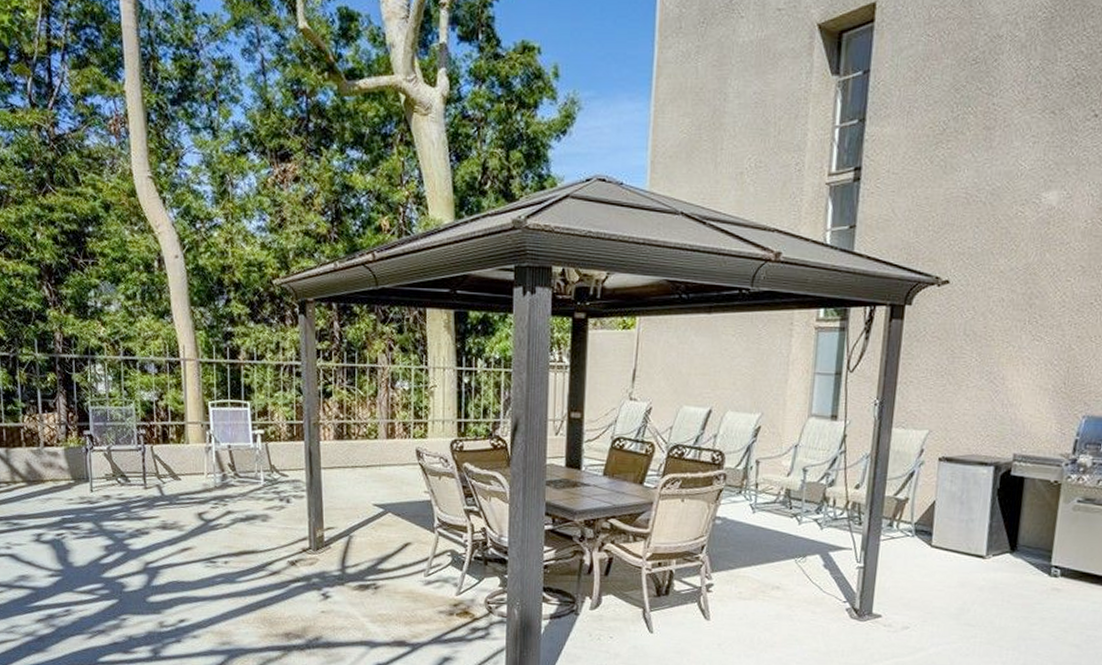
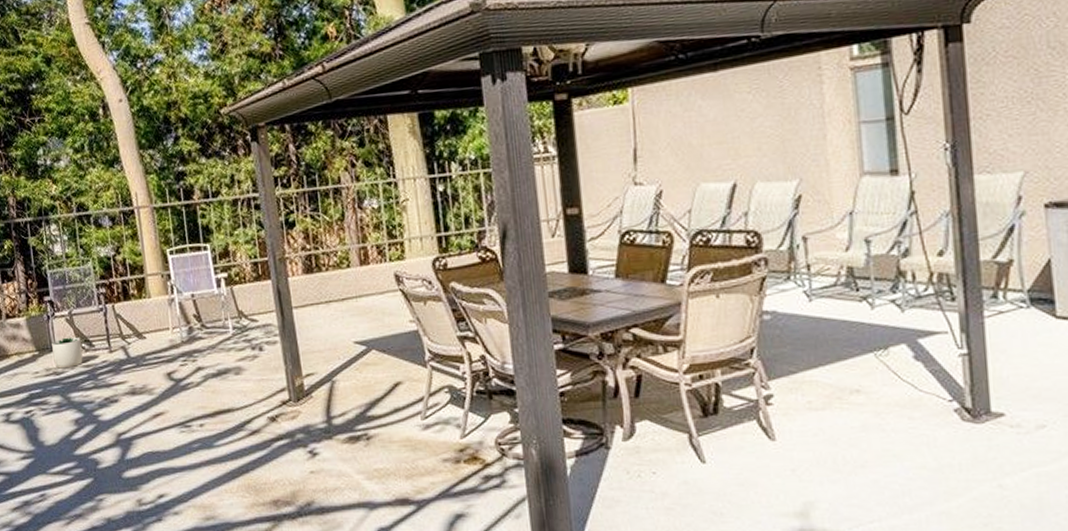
planter: none [88,470,118,499] -> present [52,337,83,369]

